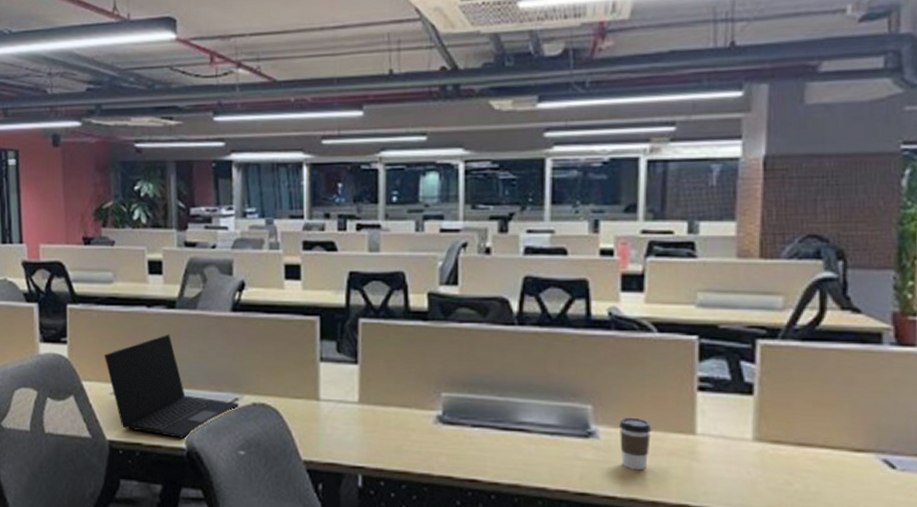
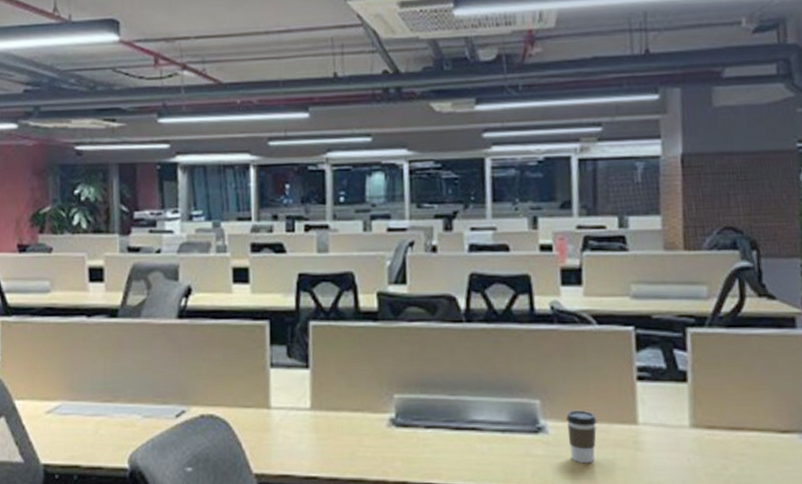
laptop: present [104,334,240,438] -> none [39,345,187,458]

